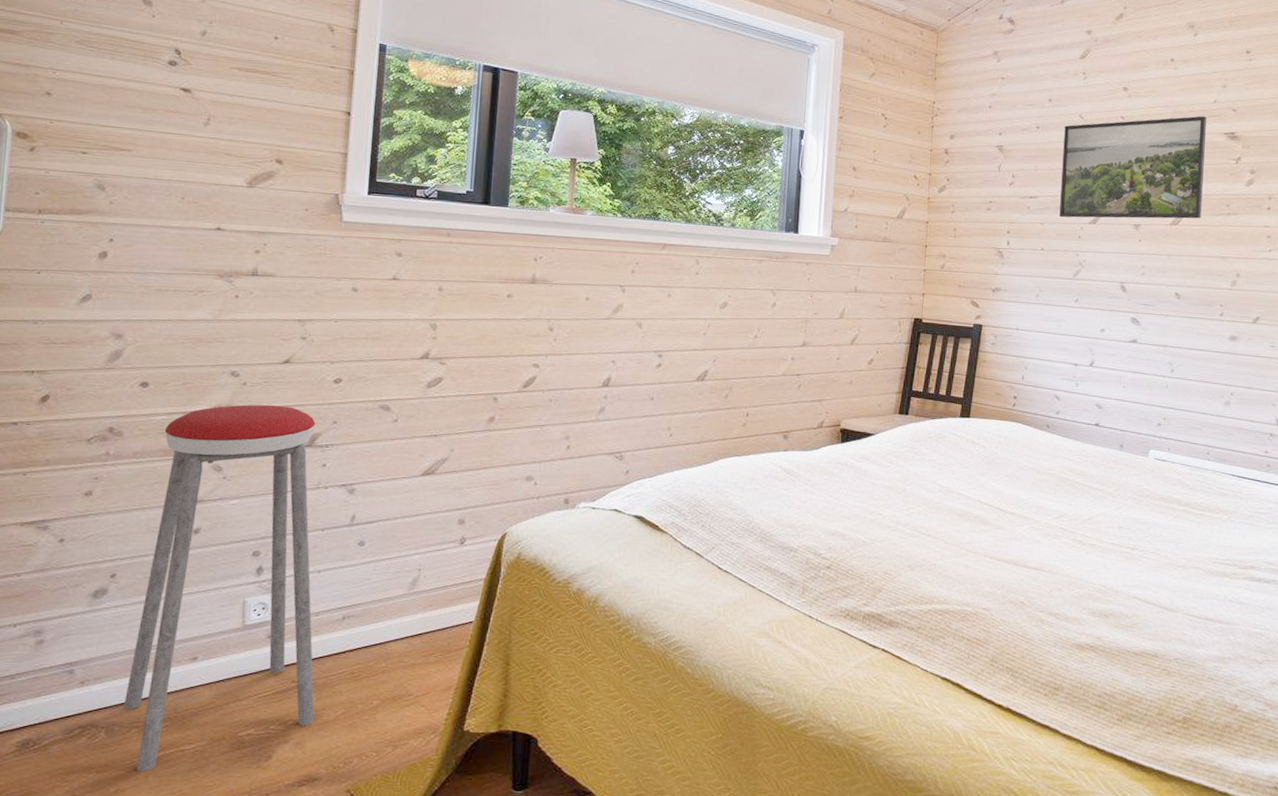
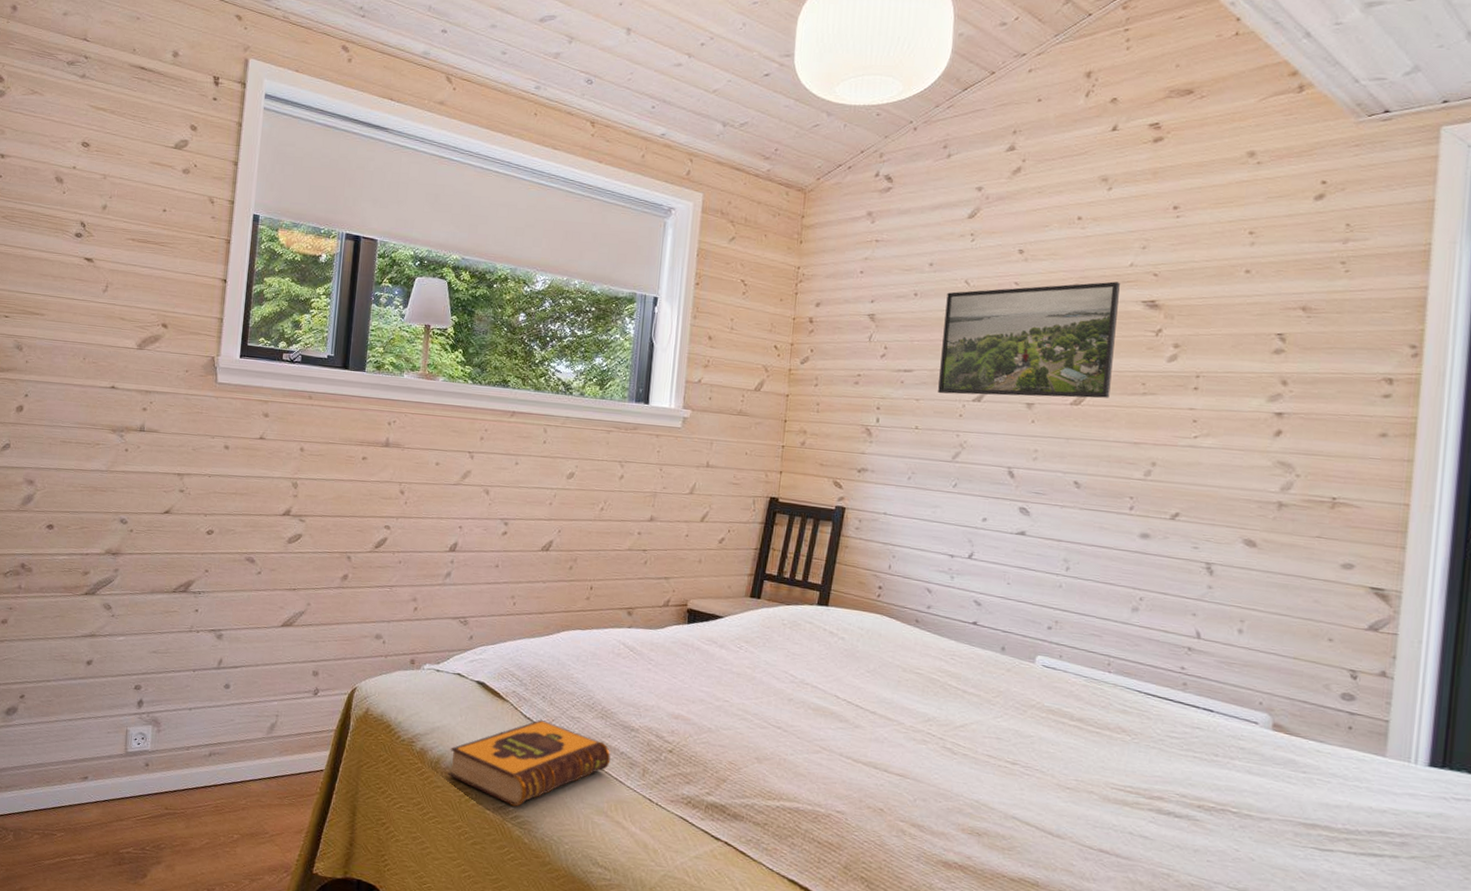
music stool: present [123,404,316,772] -> none [27,549,191,875]
hardback book: none [607,548,771,638] -> present [448,719,611,807]

